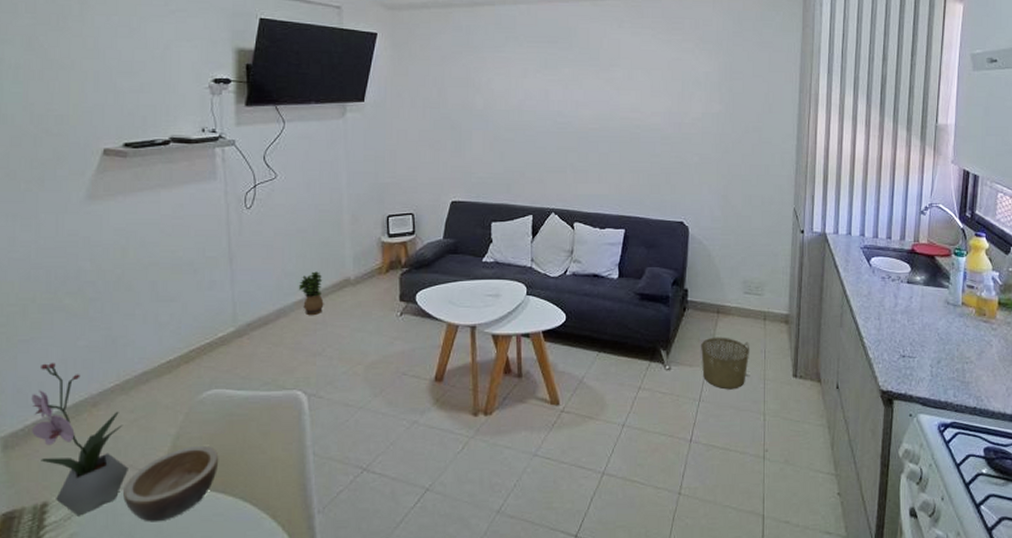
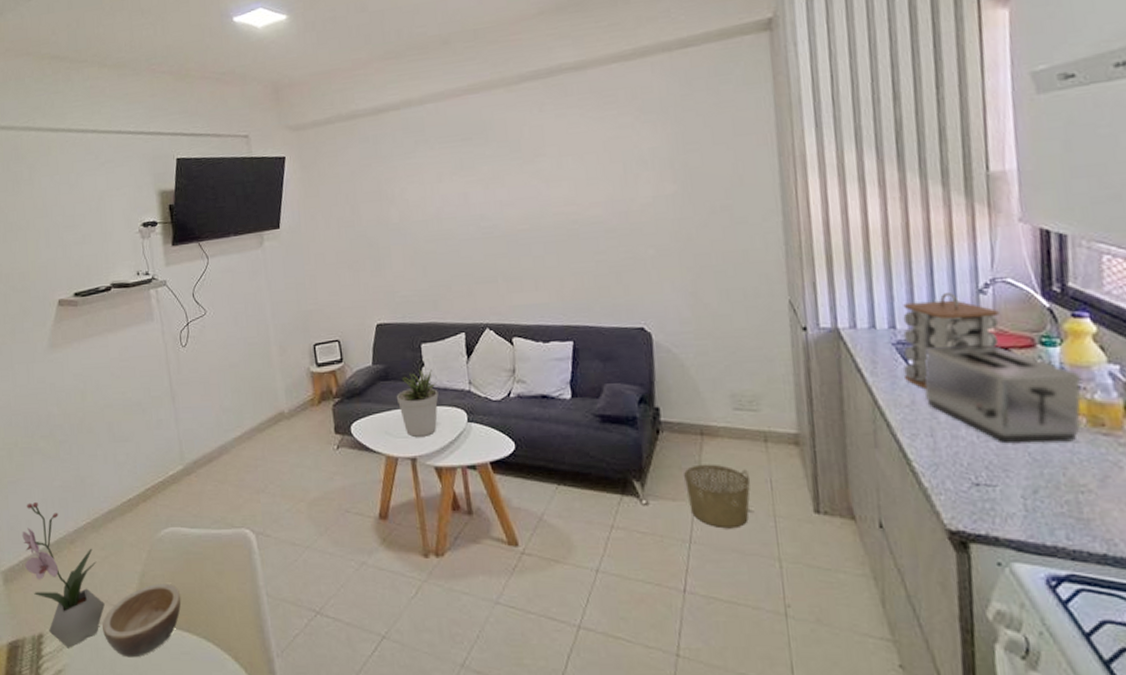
potted plant: present [299,271,324,316] -> none [237,406,262,452]
potted plant: none [462,245,503,306] -> present [396,368,439,437]
spice rack: none [866,211,932,284] -> present [903,291,1000,390]
toaster: none [877,252,976,326] -> present [924,344,1082,444]

